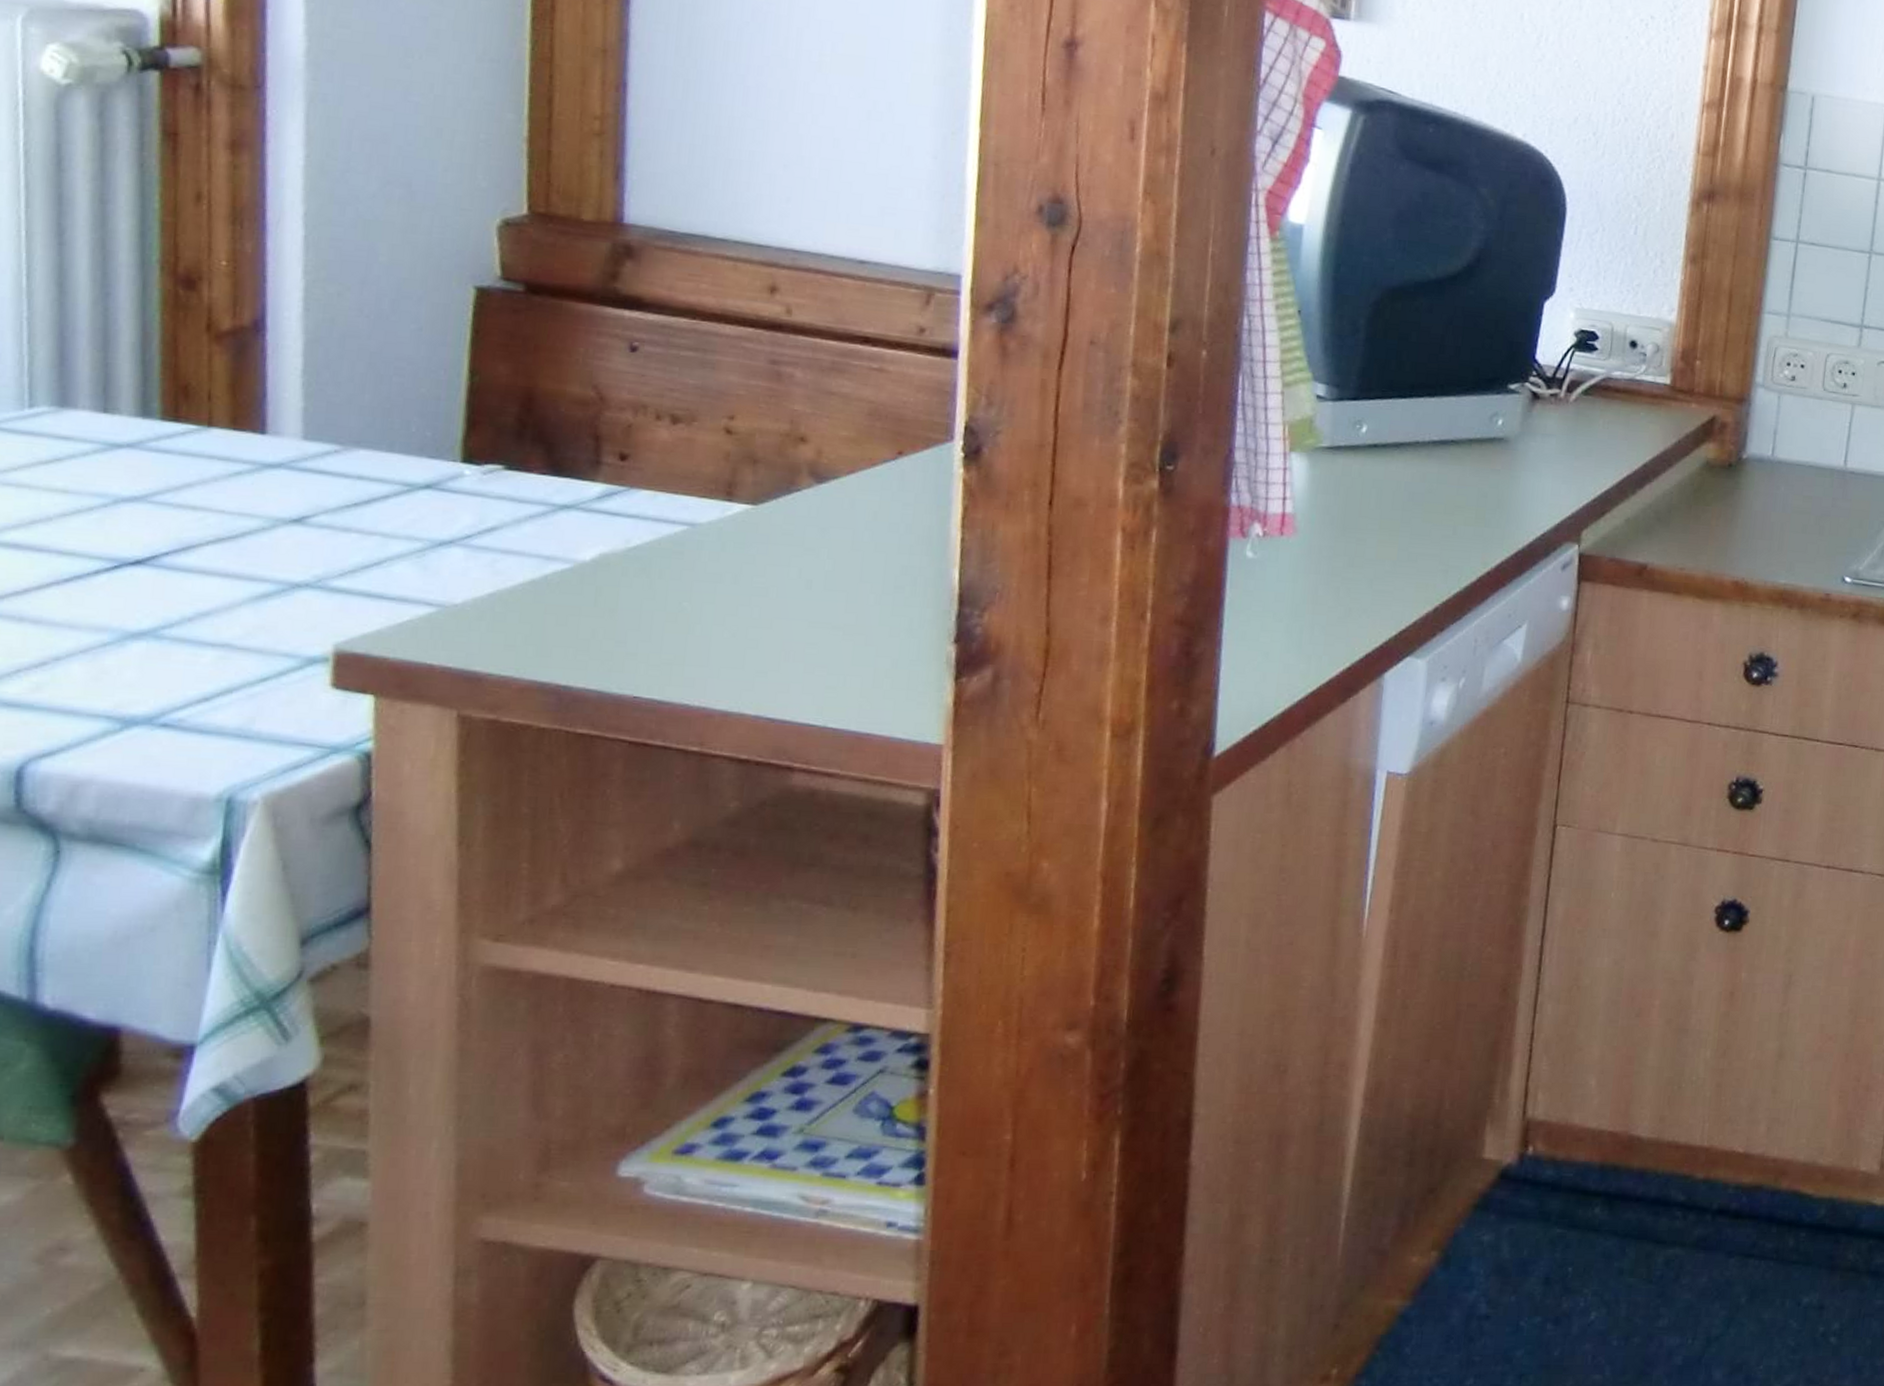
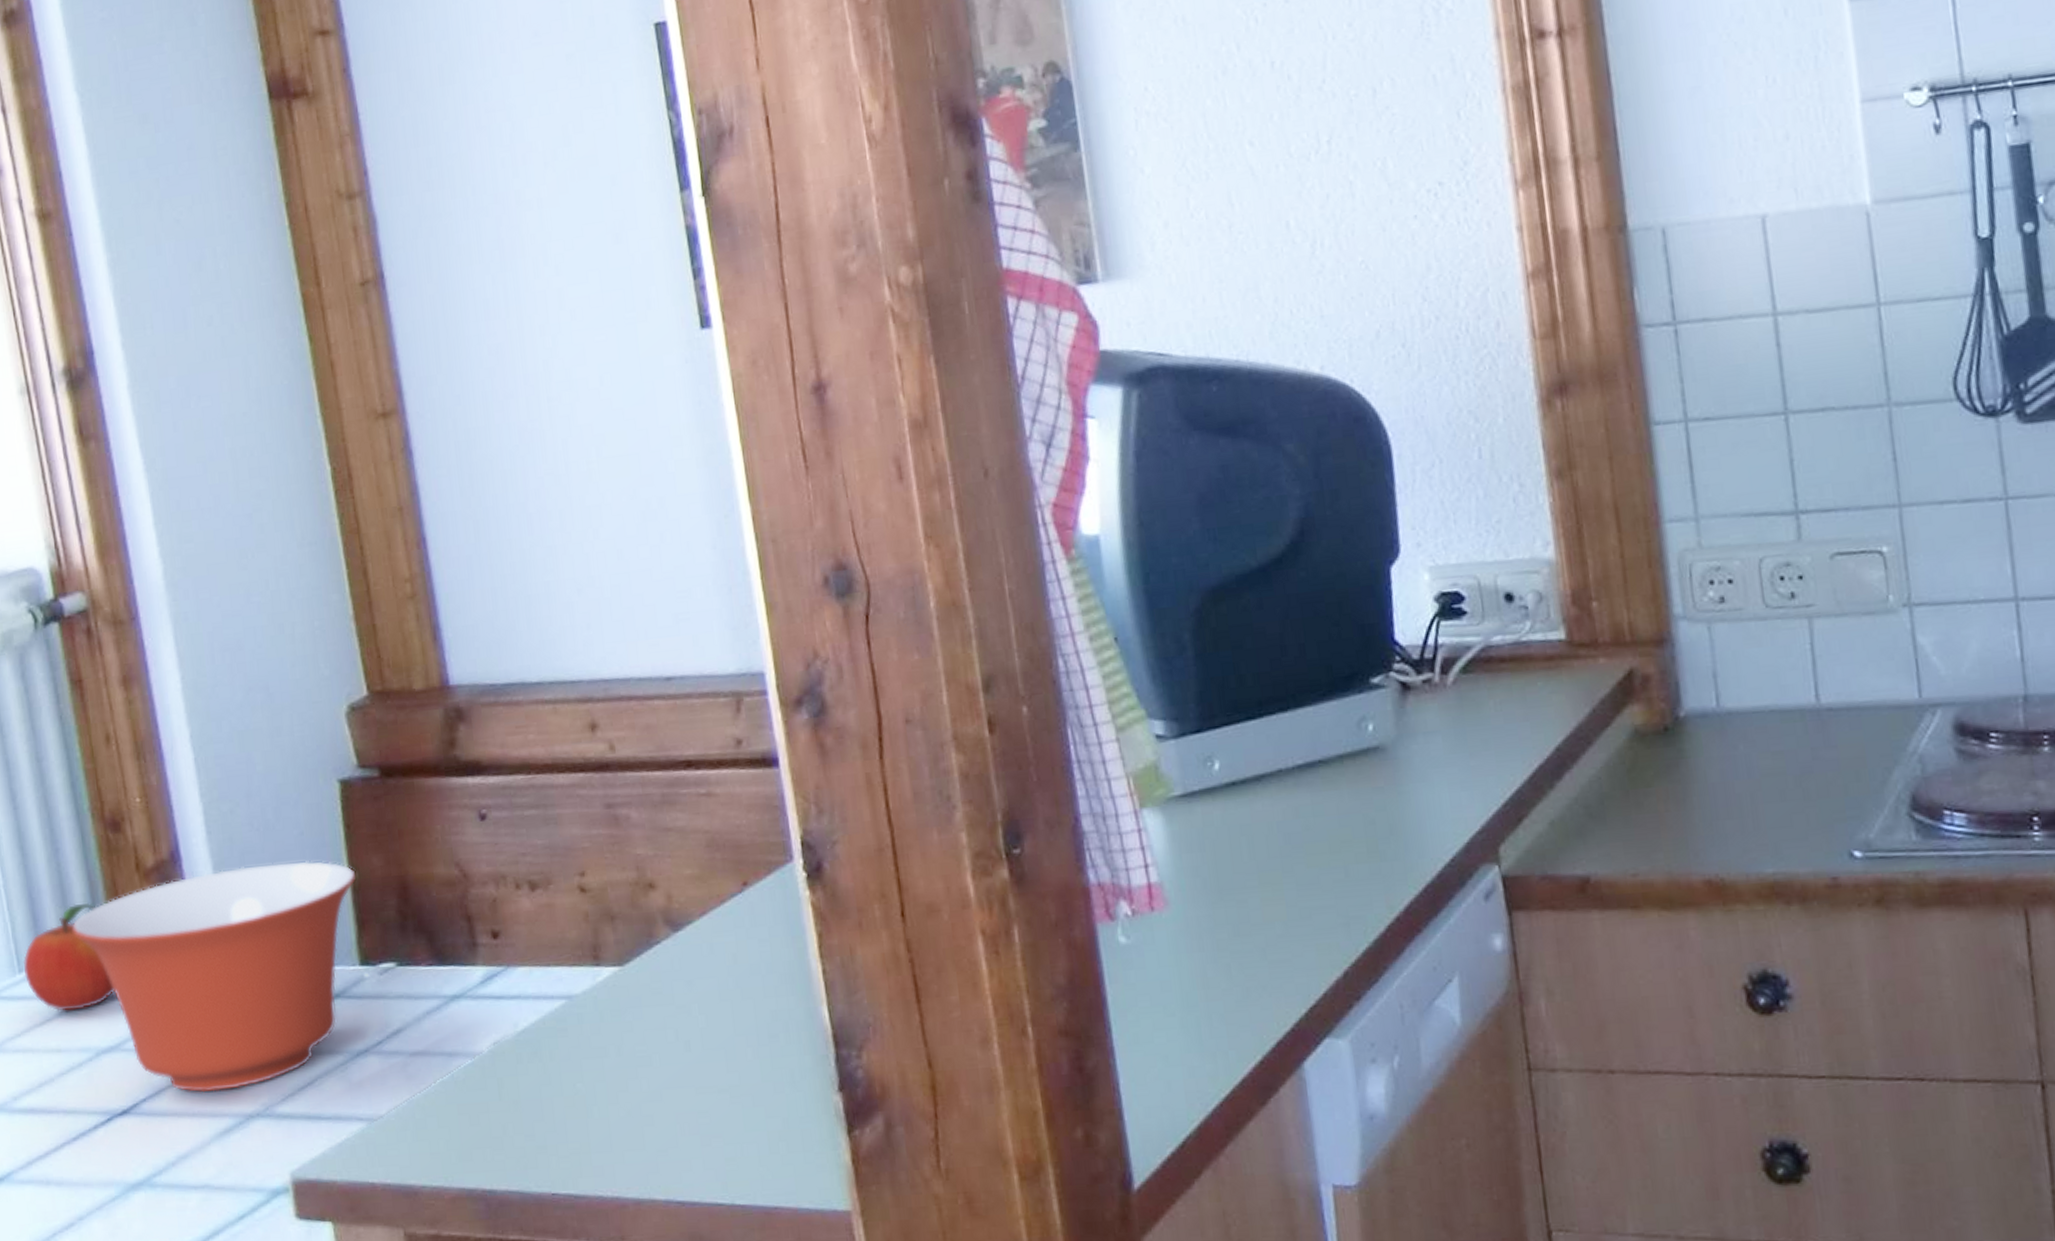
fruit: none [35,350,152,456] -> present [23,902,115,1012]
mixing bowl: none [109,347,476,558] -> present [71,861,356,1093]

